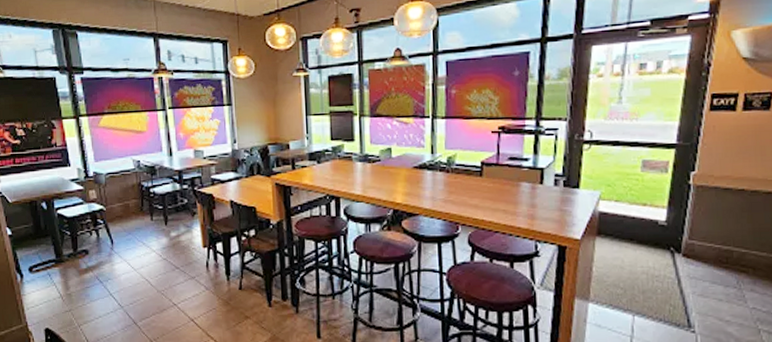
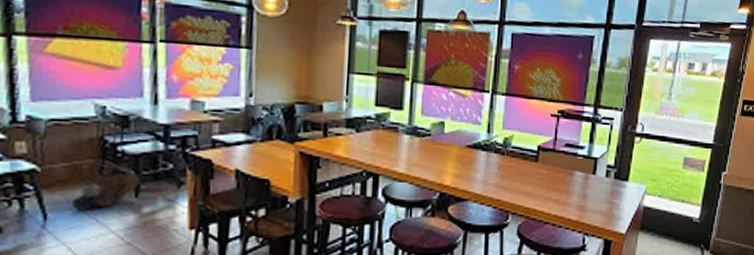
backpack: none [127,199,166,237] -> present [72,159,139,211]

